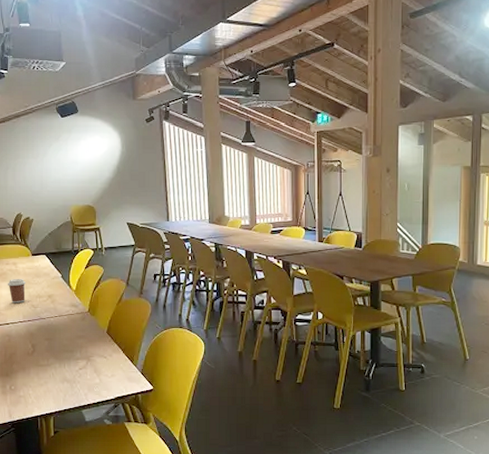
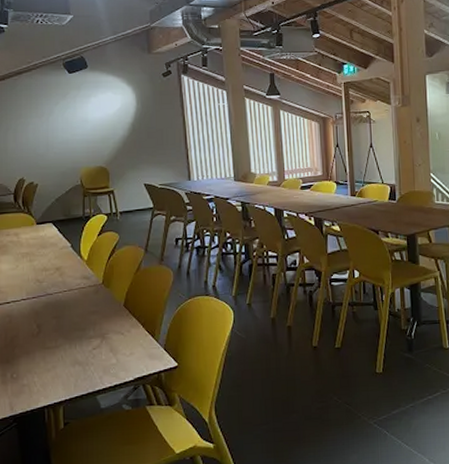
coffee cup: present [7,278,27,304] -> none [7,250,30,279]

